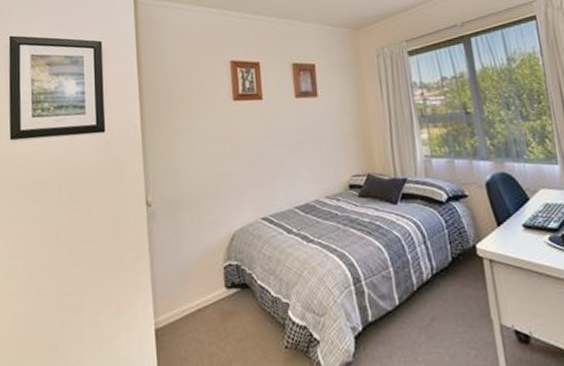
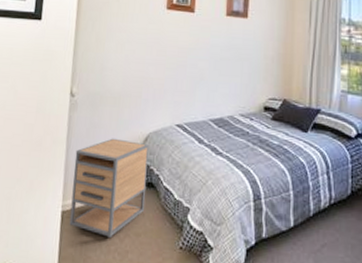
nightstand: none [160,242,242,350] -> present [69,138,149,239]

